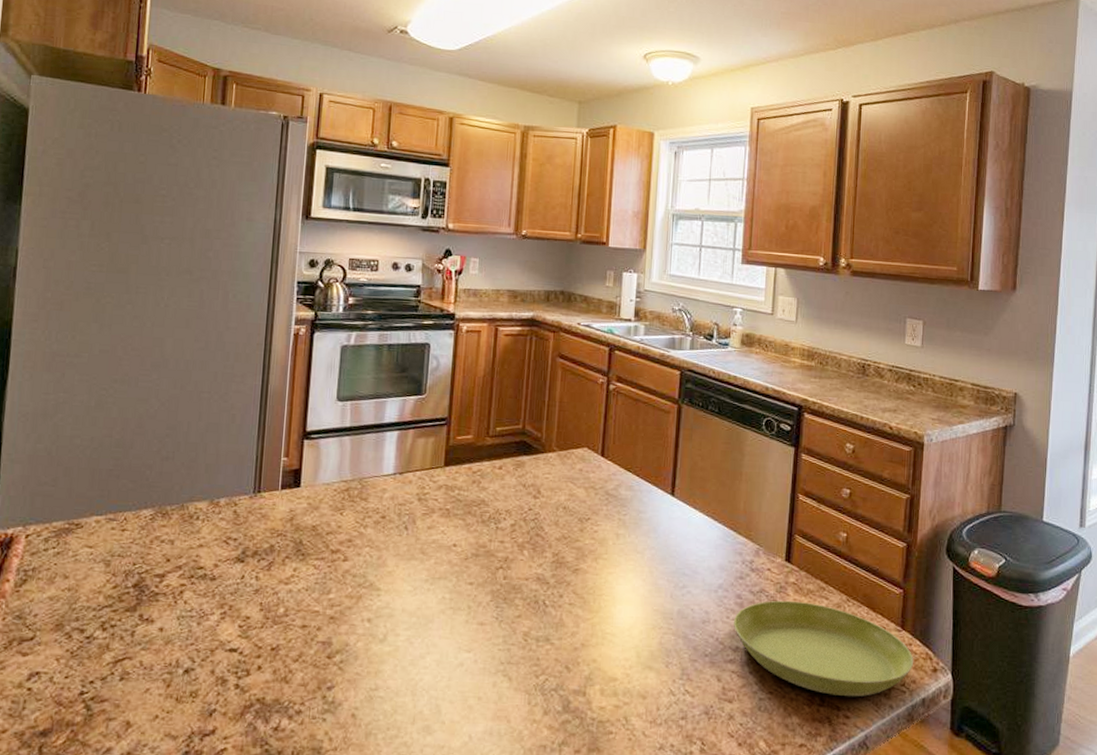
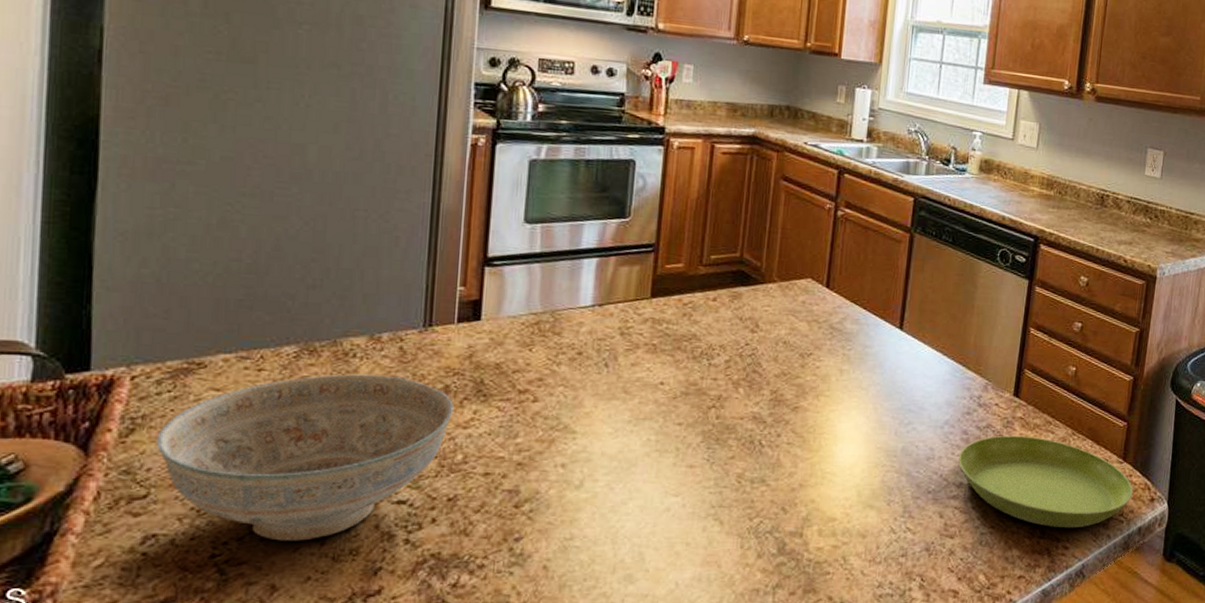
decorative bowl: none [42,534,277,683] -> present [156,374,454,541]

